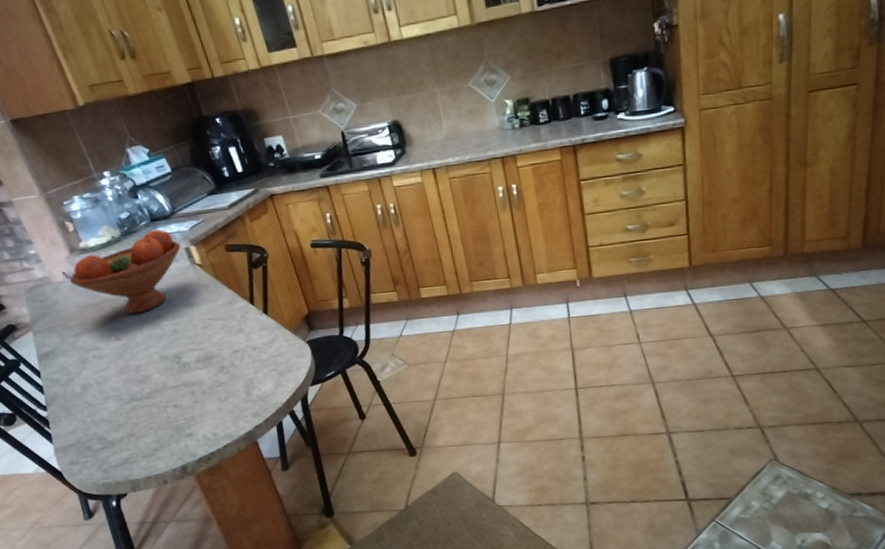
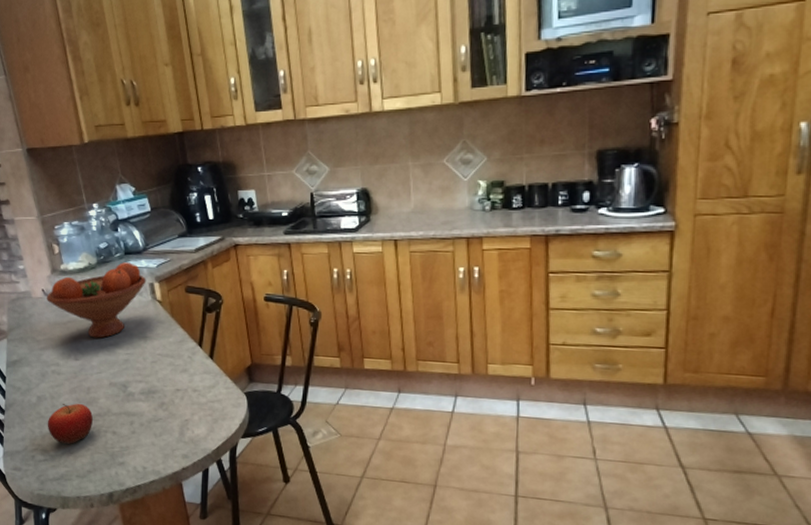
fruit: none [98,383,150,428] -> present [47,403,93,444]

